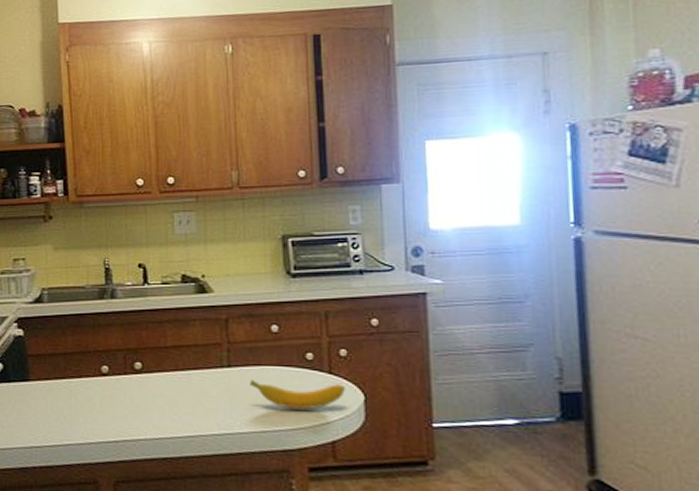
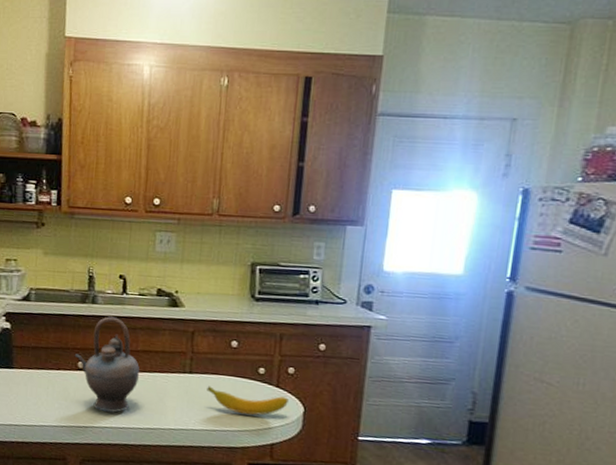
teapot: none [96,311,171,422] -> present [74,316,140,413]

